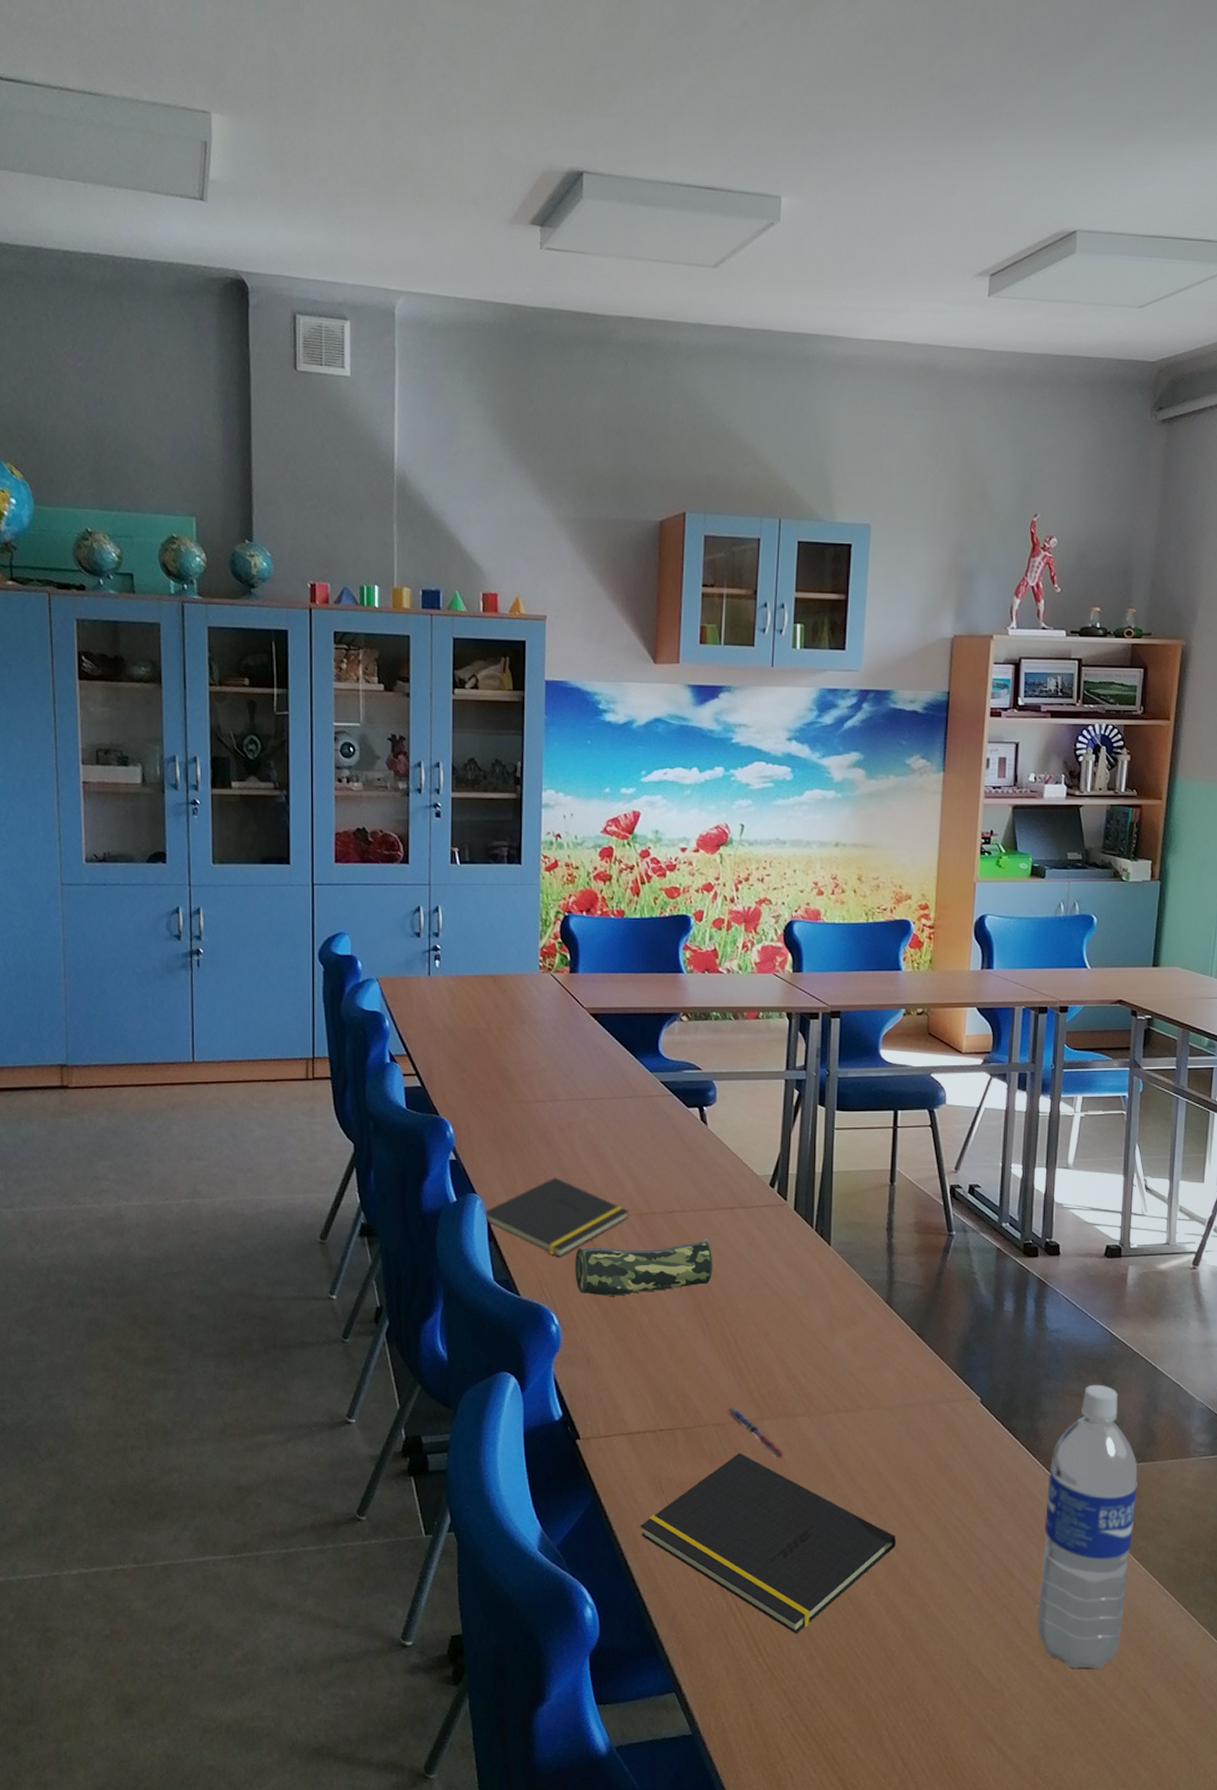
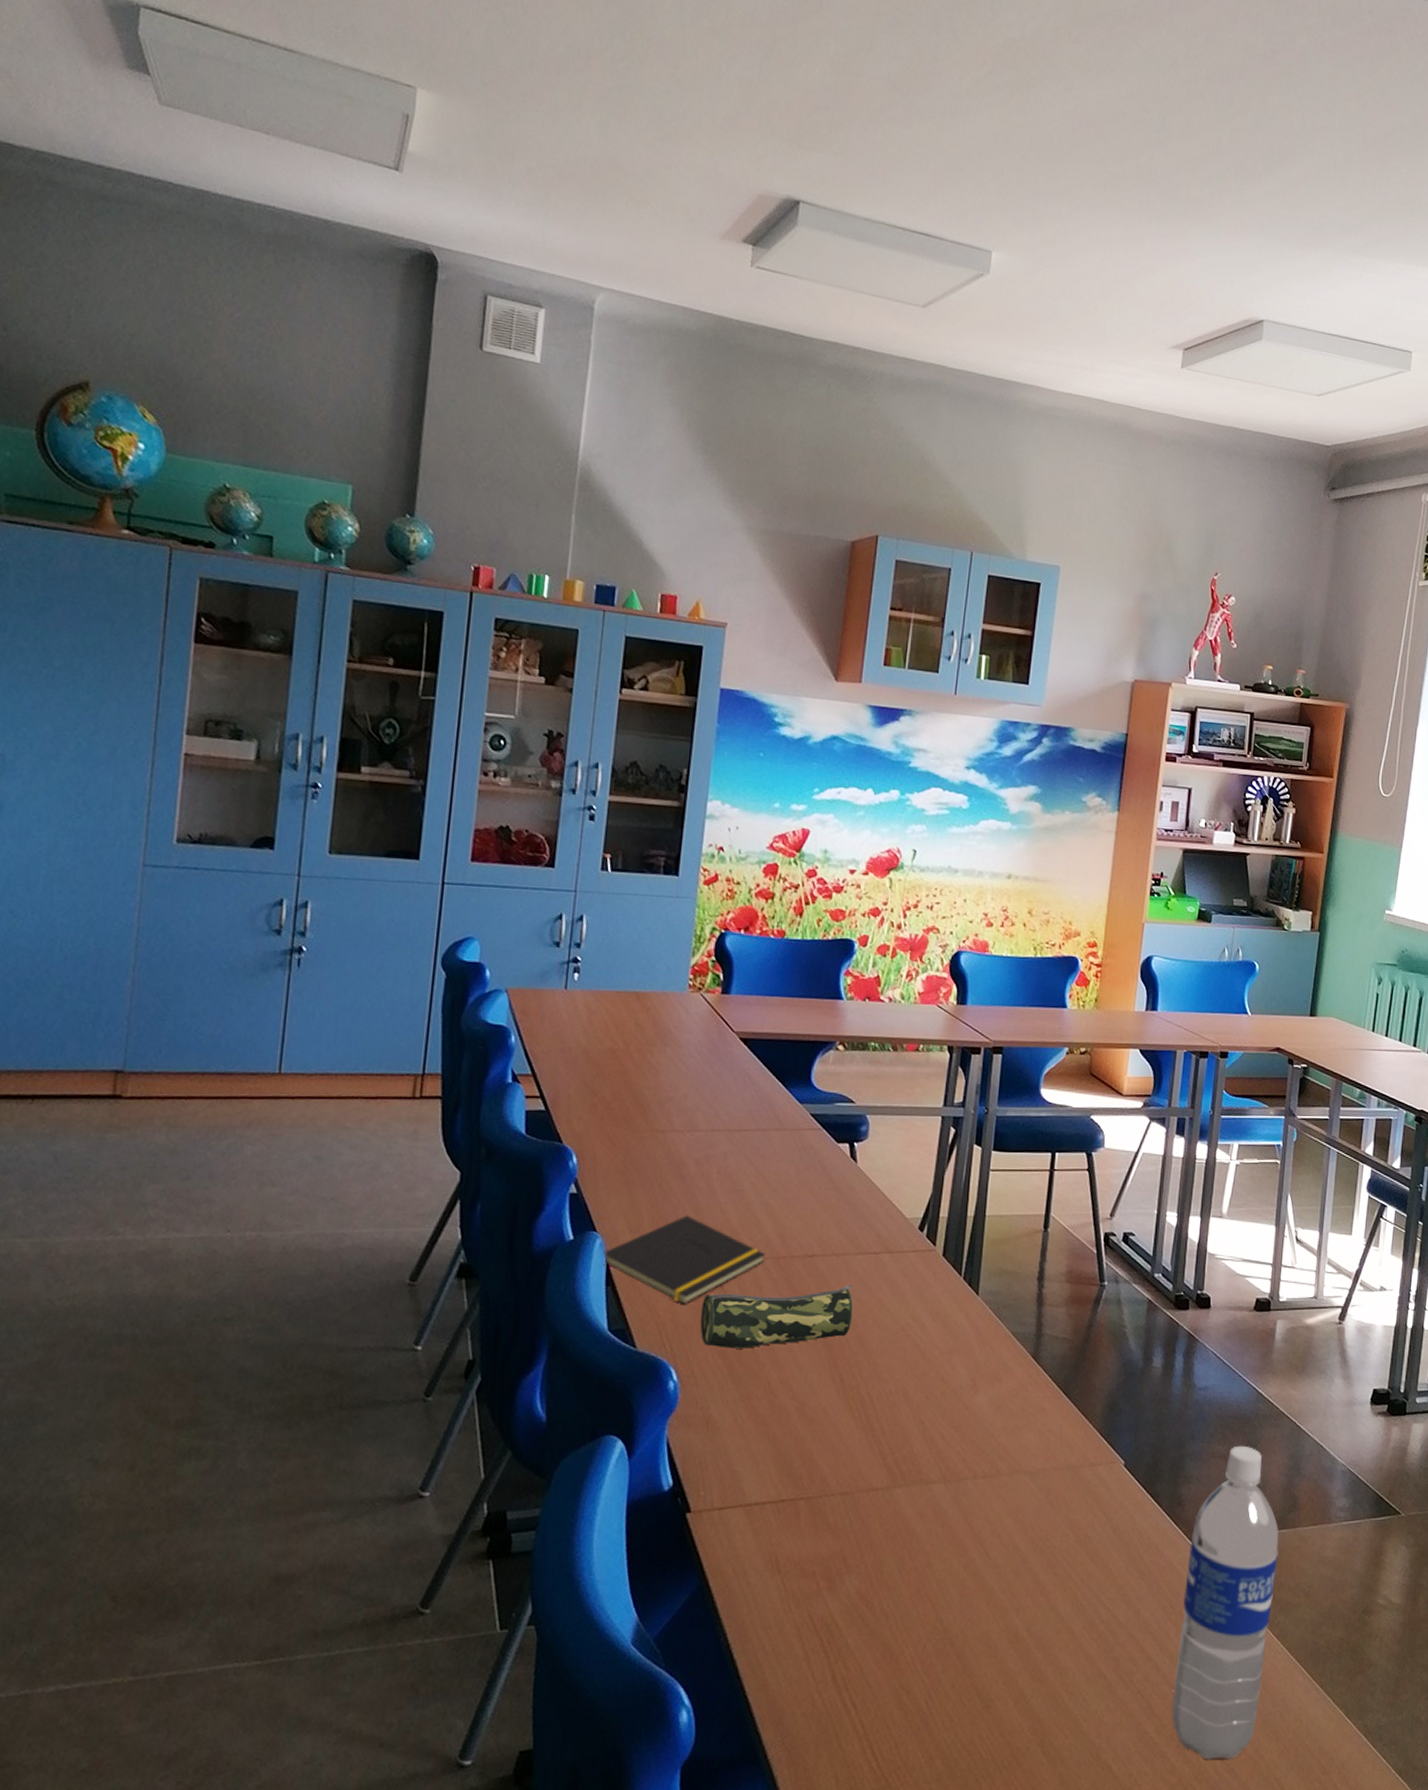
notepad: present [640,1452,896,1634] -> none [750,1525,1029,1733]
pen: present [728,1407,785,1459] -> none [857,1474,917,1532]

